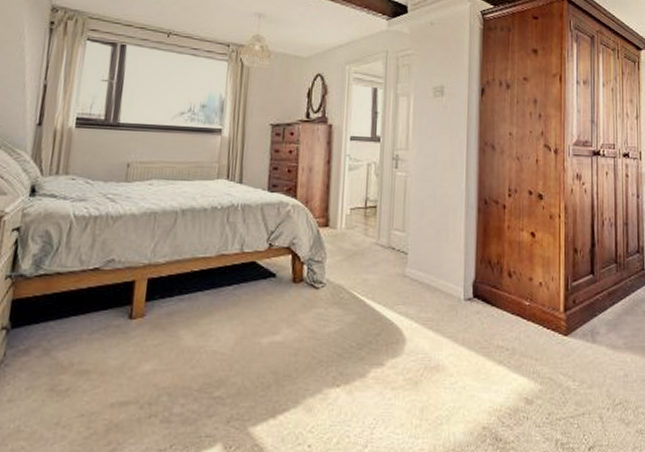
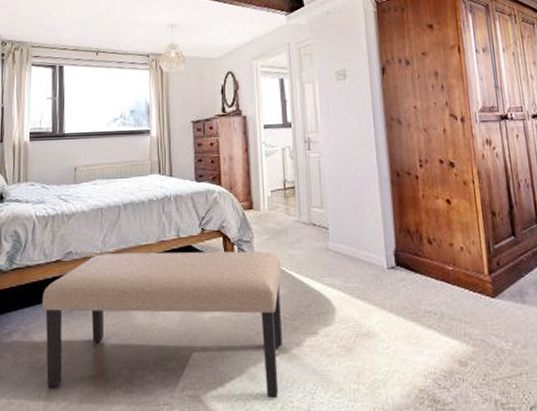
bench: none [68,264,353,433] -> present [41,251,282,399]

